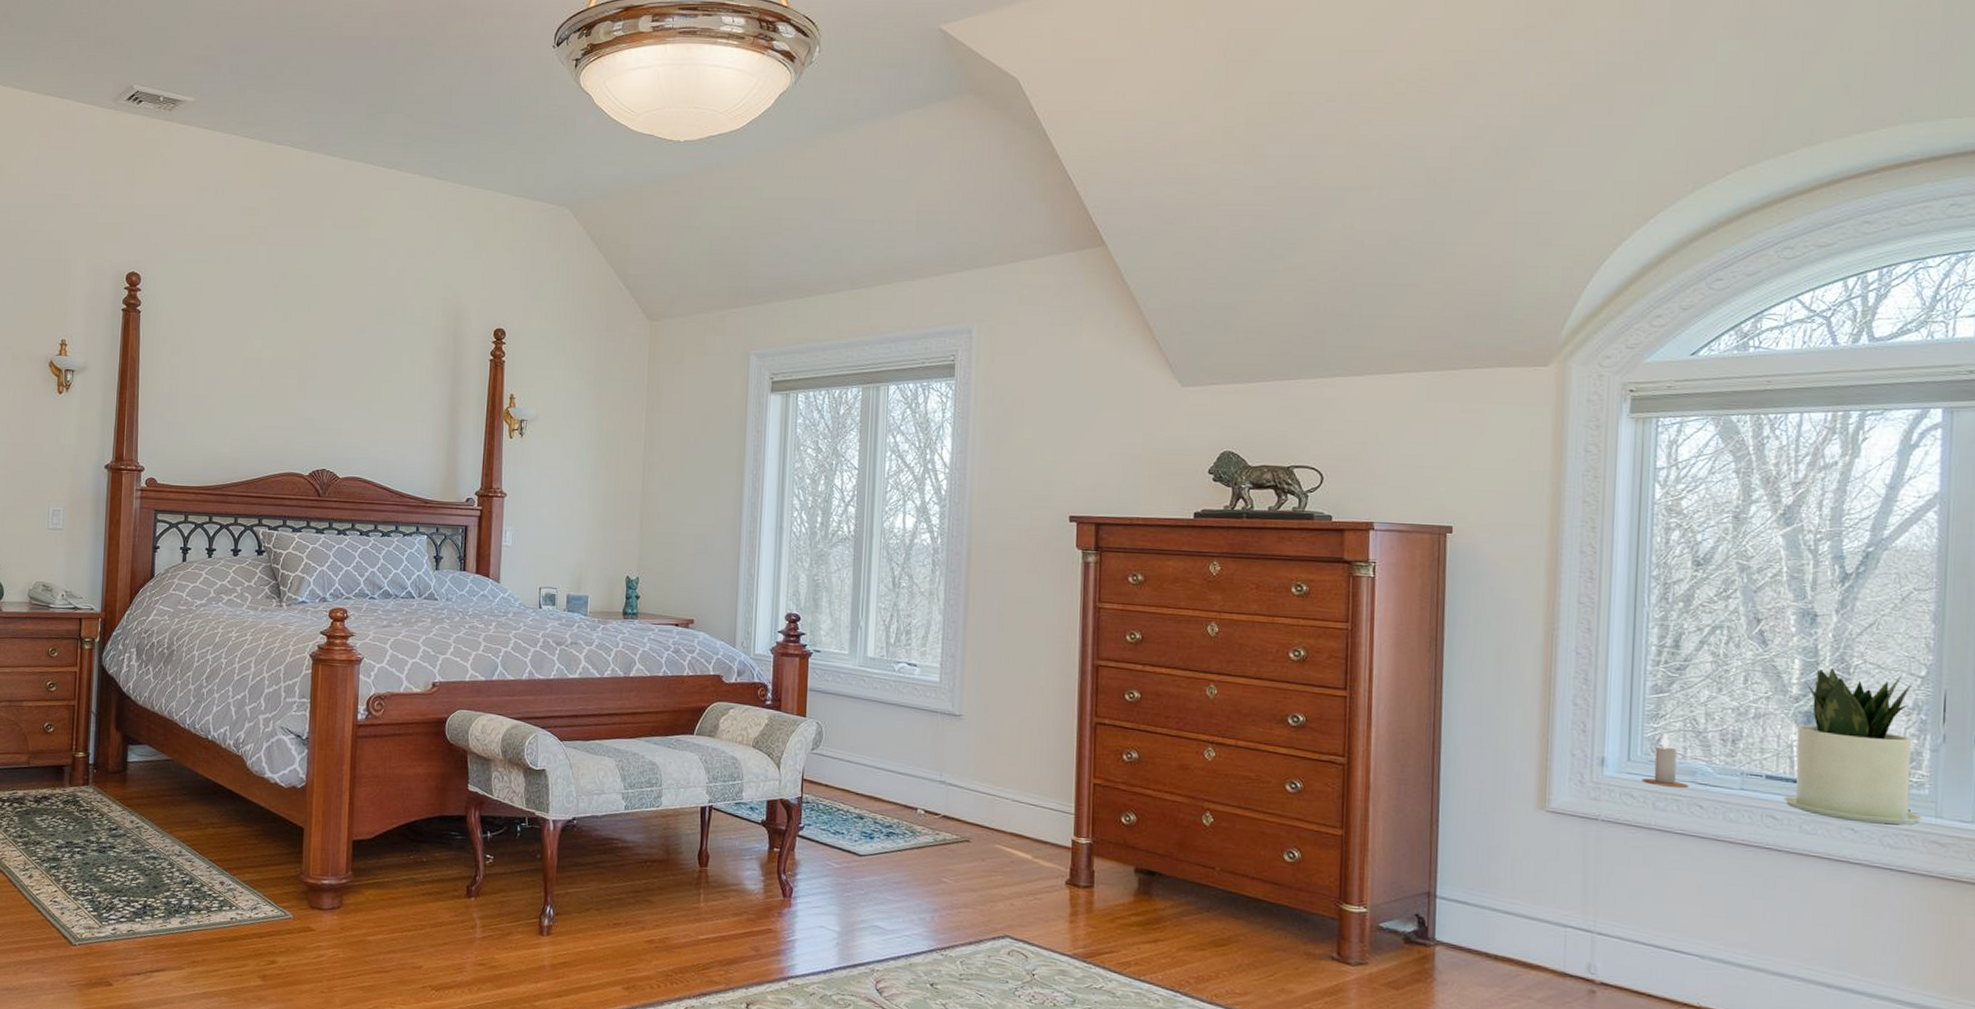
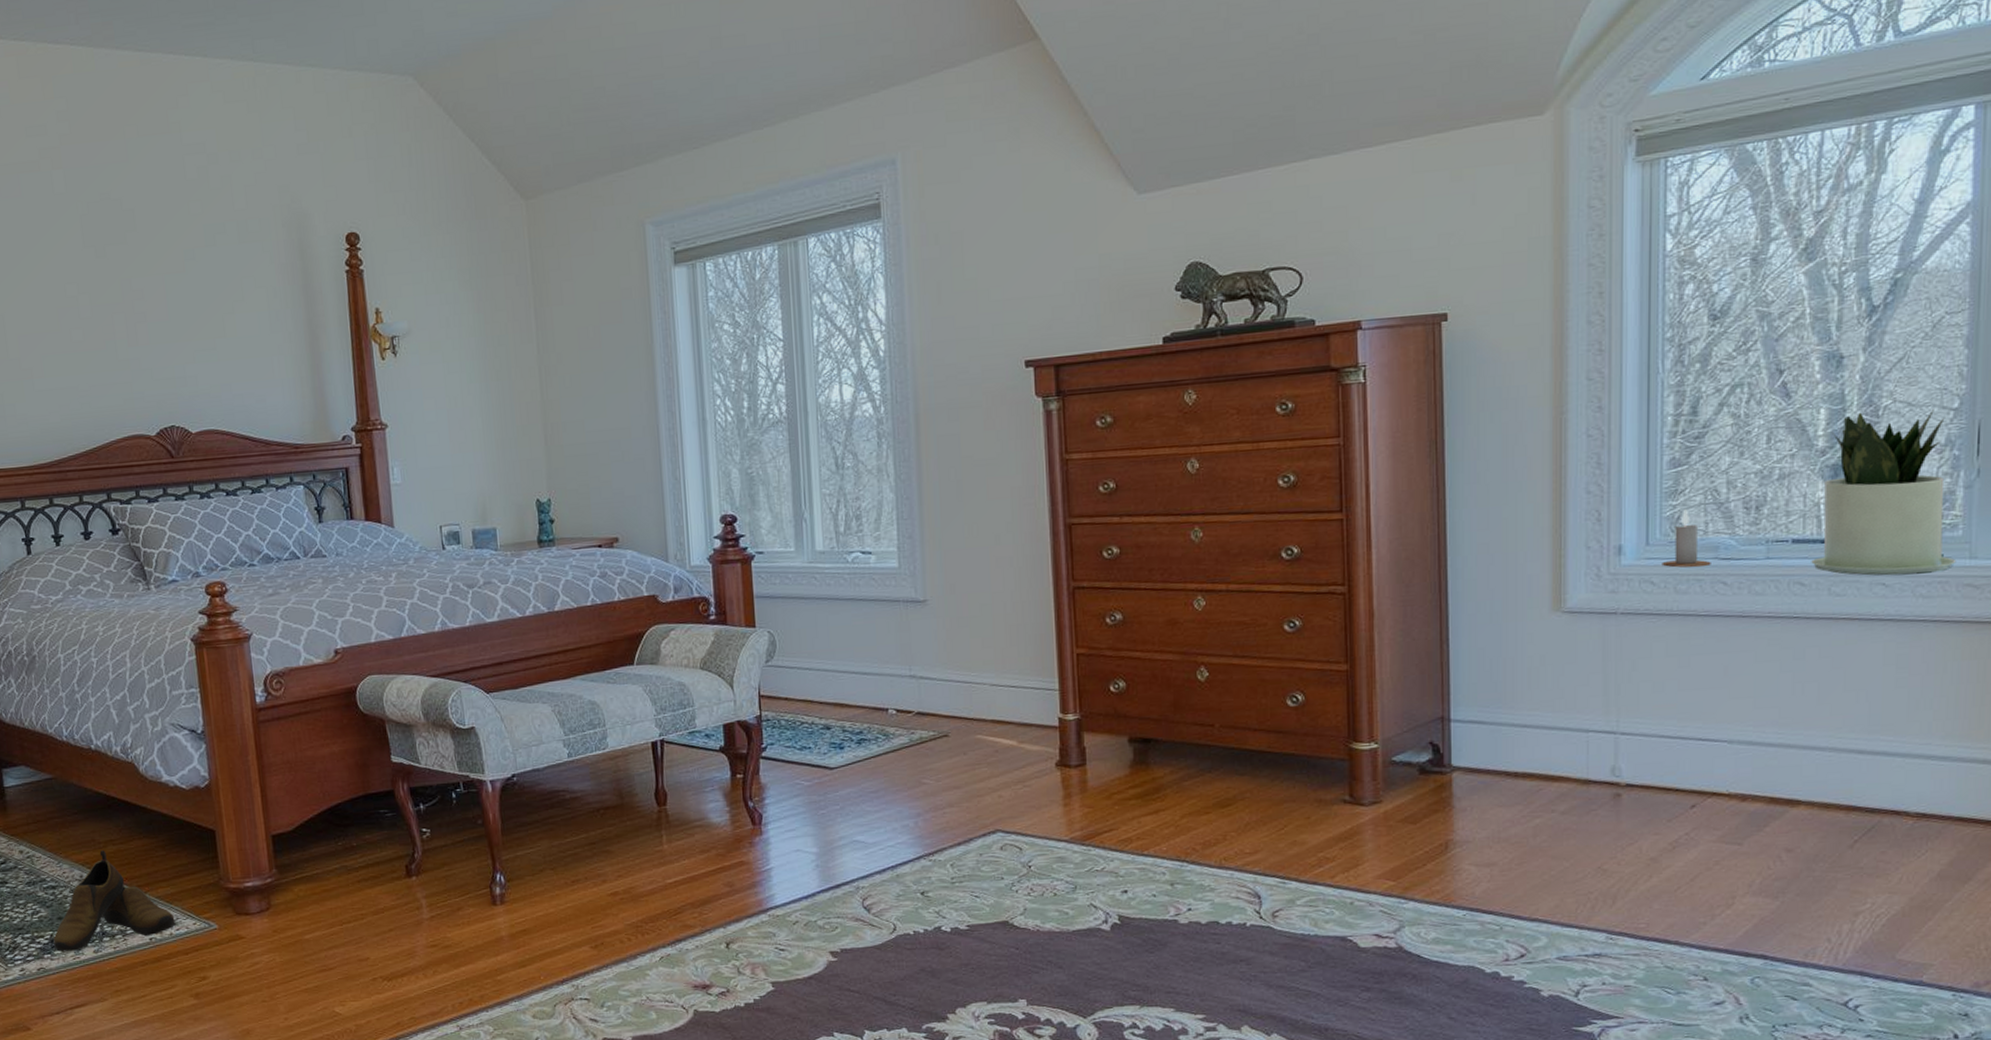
shoe: none [146,831,256,919] -> present [53,850,176,951]

